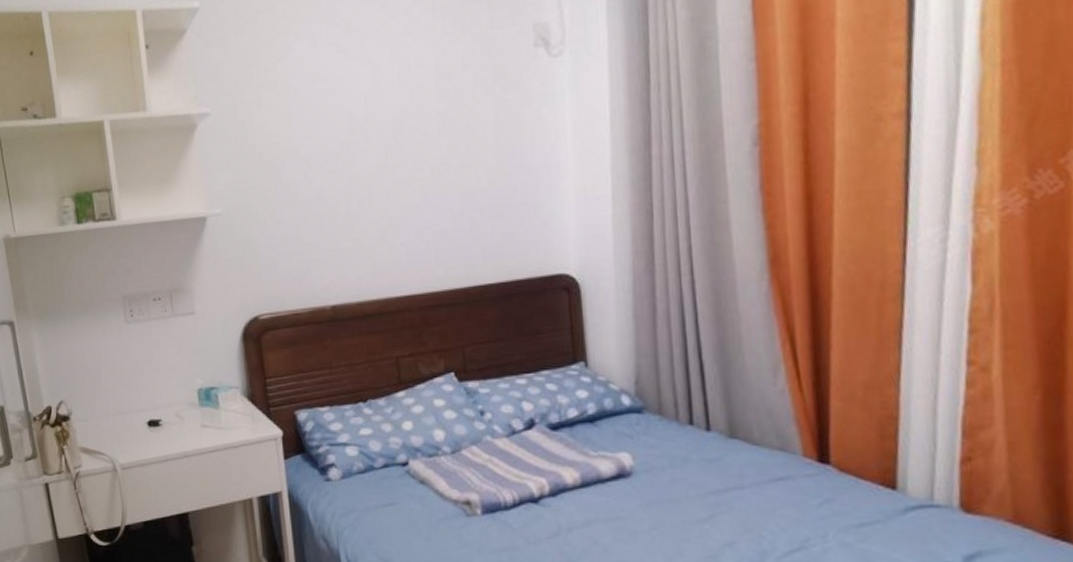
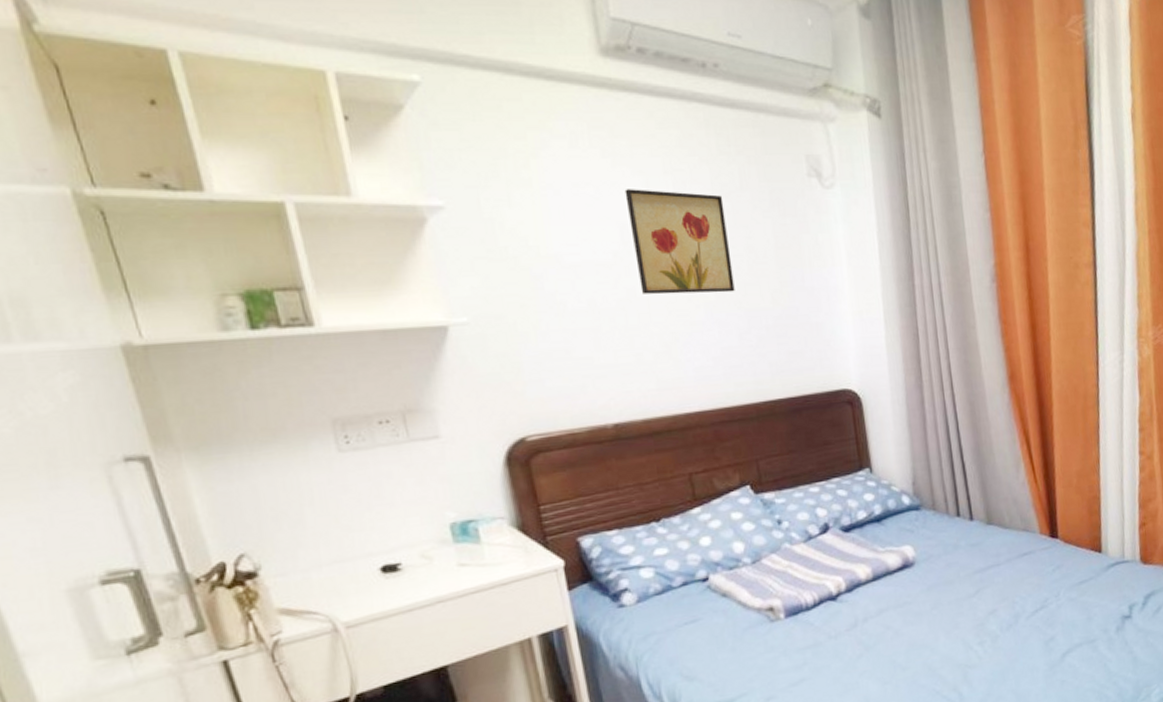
wall art: none [354,76,451,181] -> present [625,189,735,295]

